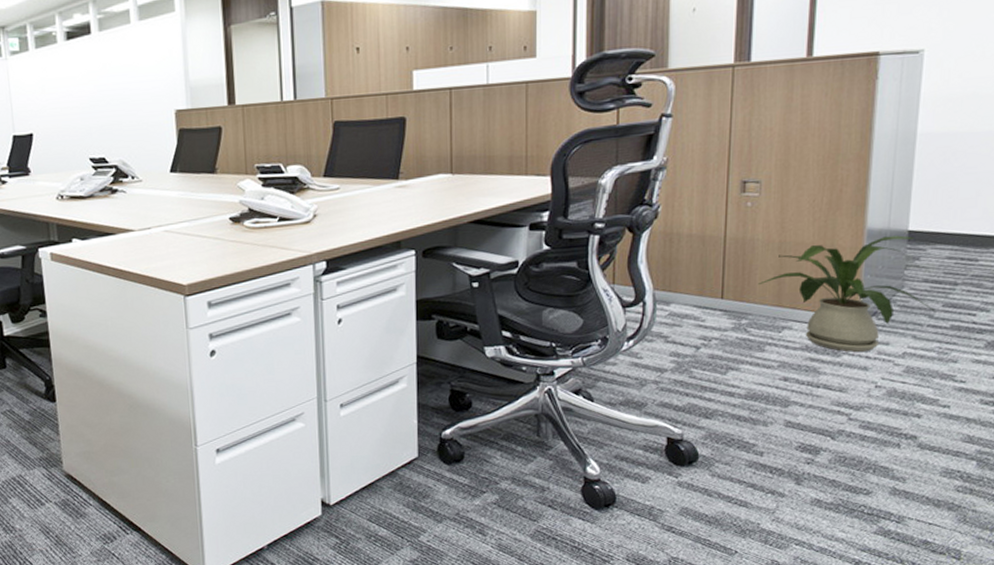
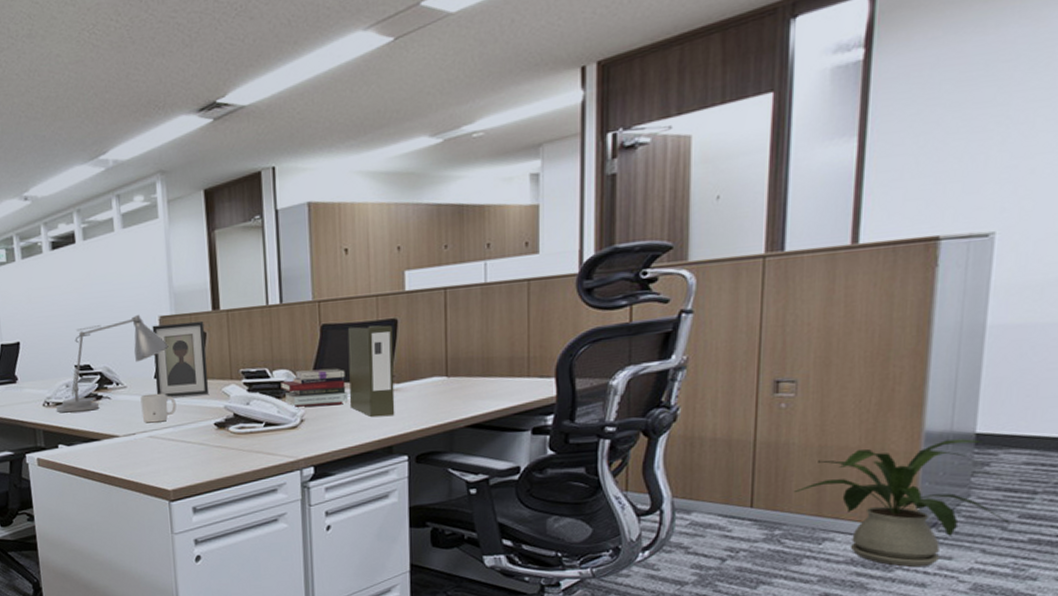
desk lamp: none [69,107,185,207] -> present [55,314,169,413]
mug: none [156,187,192,218] -> present [140,393,177,423]
picture frame: none [168,115,225,192] -> present [152,320,210,398]
books: none [294,164,360,202] -> present [280,368,349,407]
binder: none [358,122,403,213] -> present [347,325,395,418]

